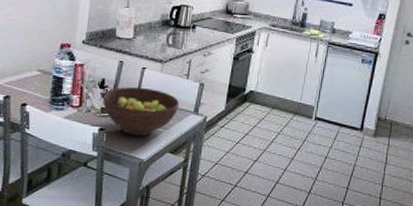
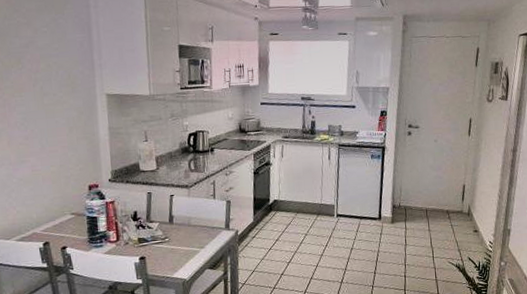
fruit bowl: present [102,86,180,137] -> none [138,213,211,259]

